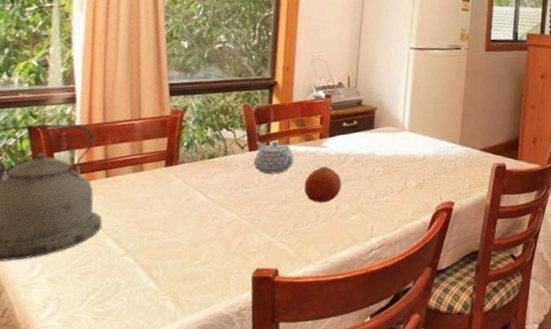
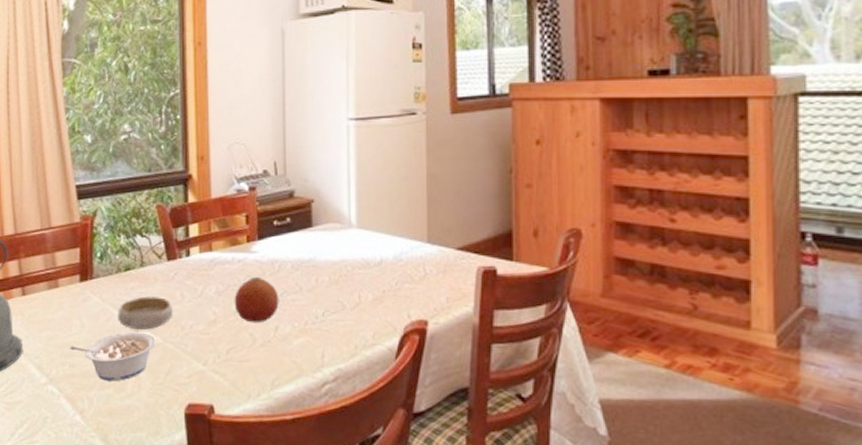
legume: none [149,210,232,252] -> present [70,332,156,382]
bowl: none [198,180,250,209] -> present [118,296,173,331]
teapot: present [253,140,294,174] -> none [173,246,220,288]

